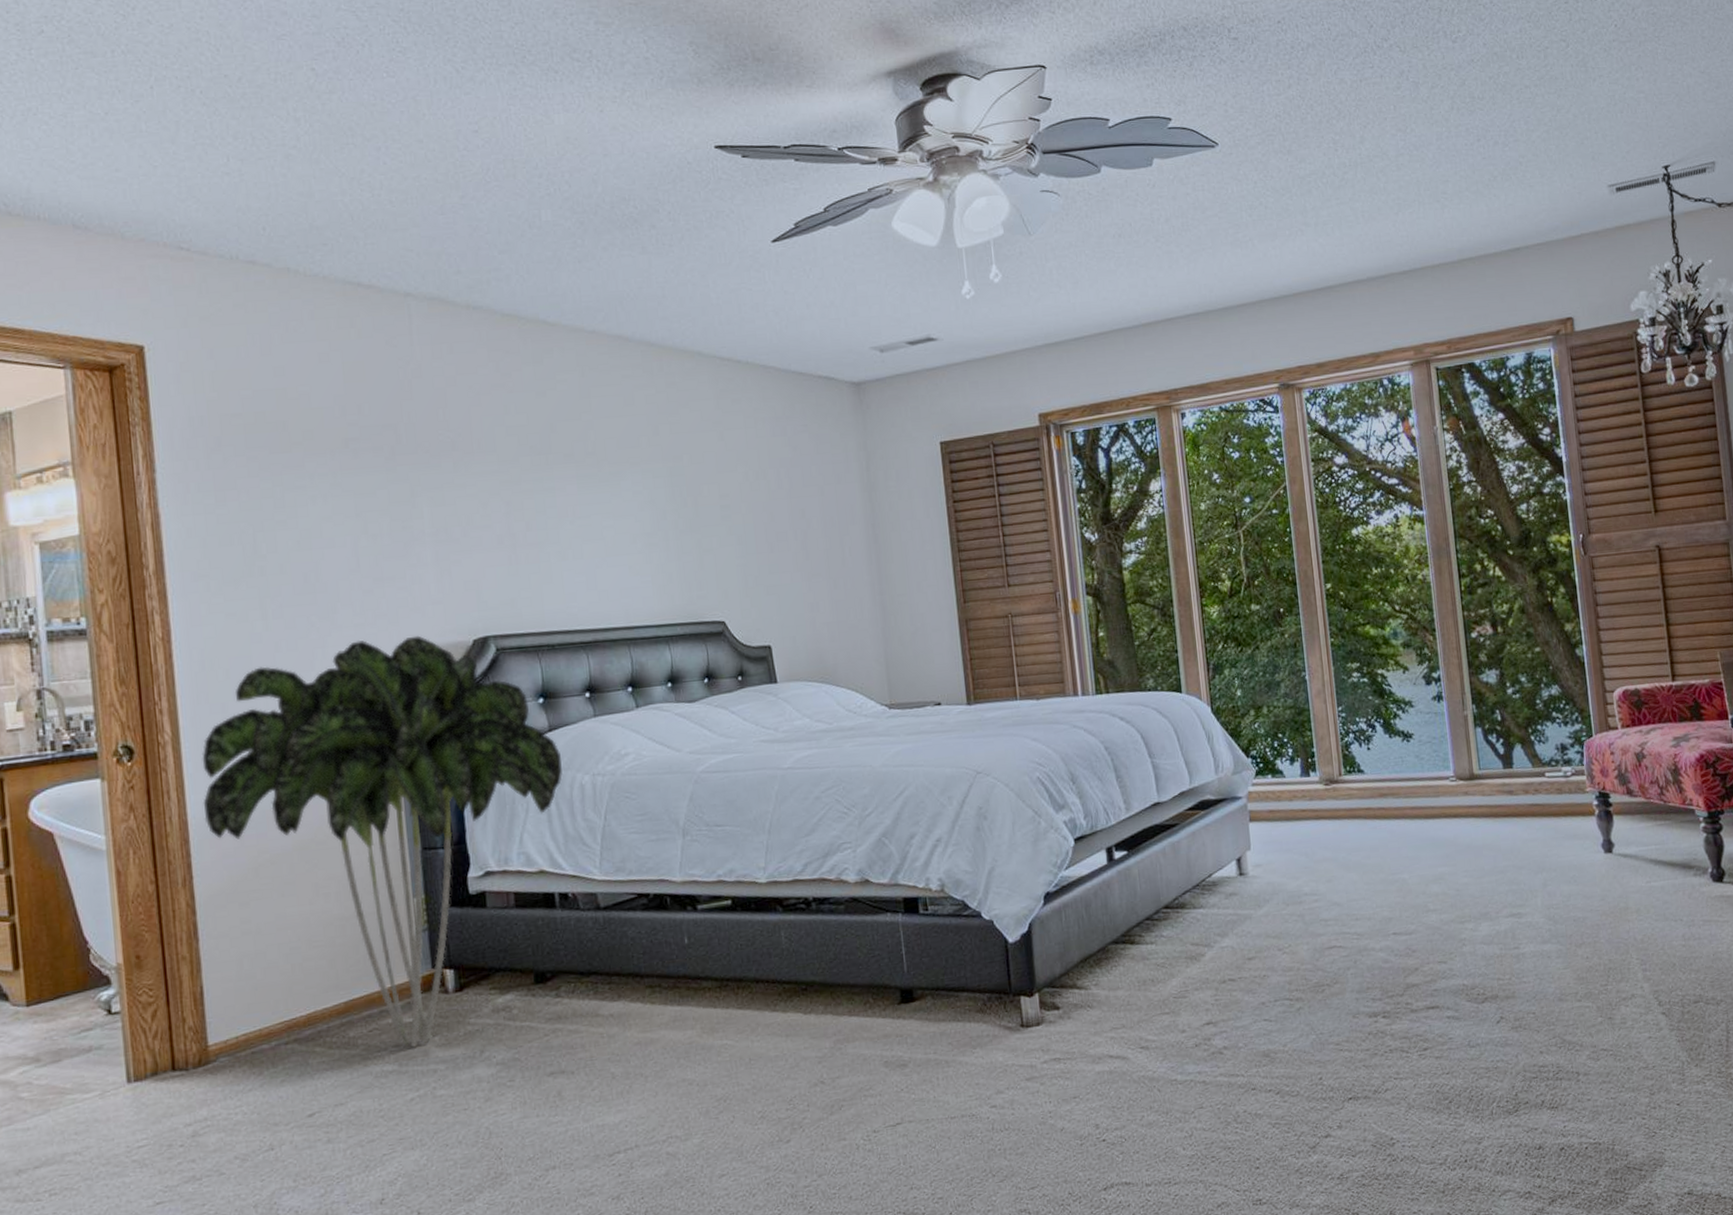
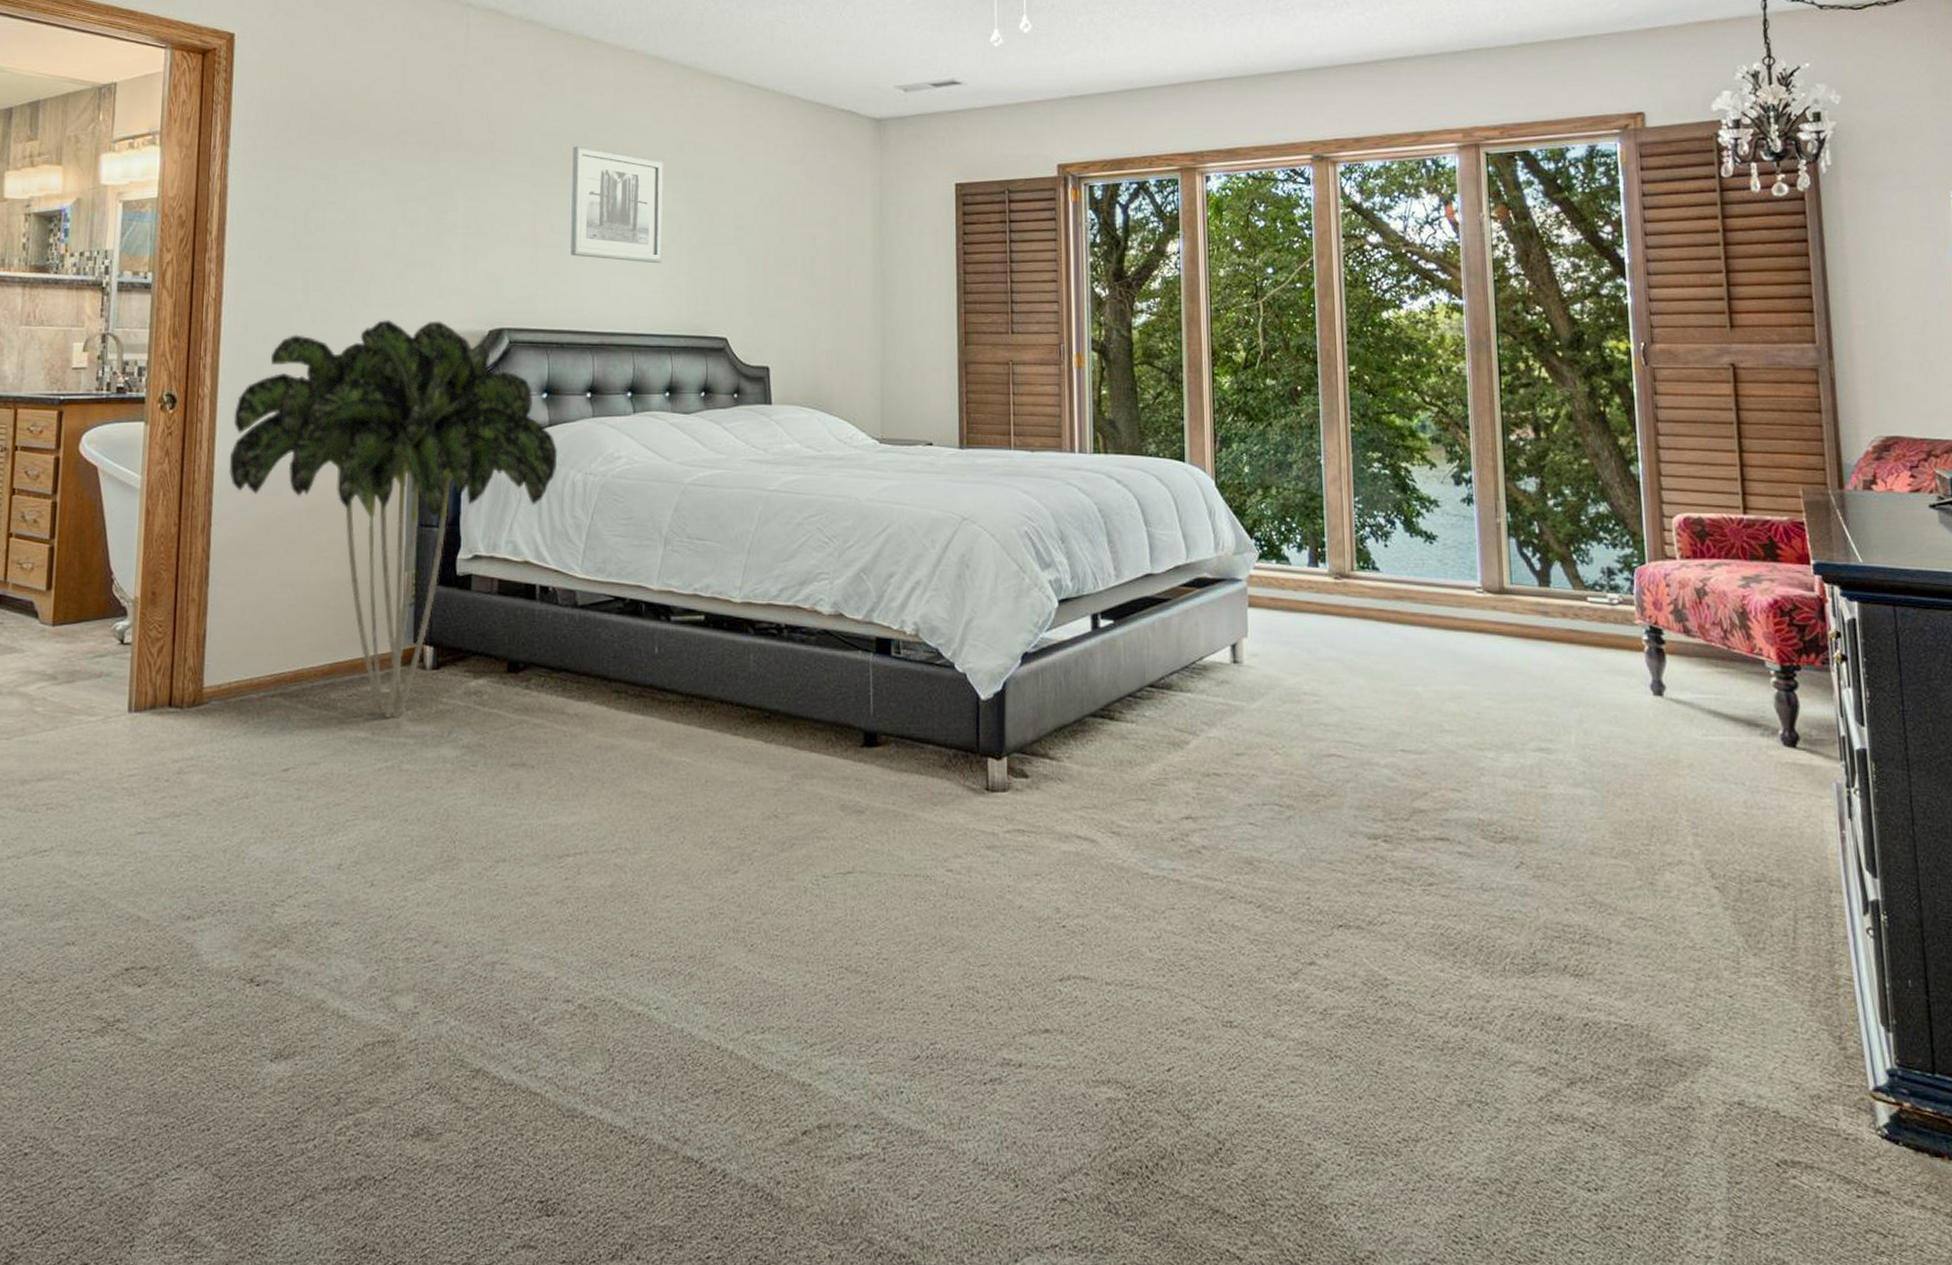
wall art: none [541,437,650,554] -> present [571,146,664,264]

